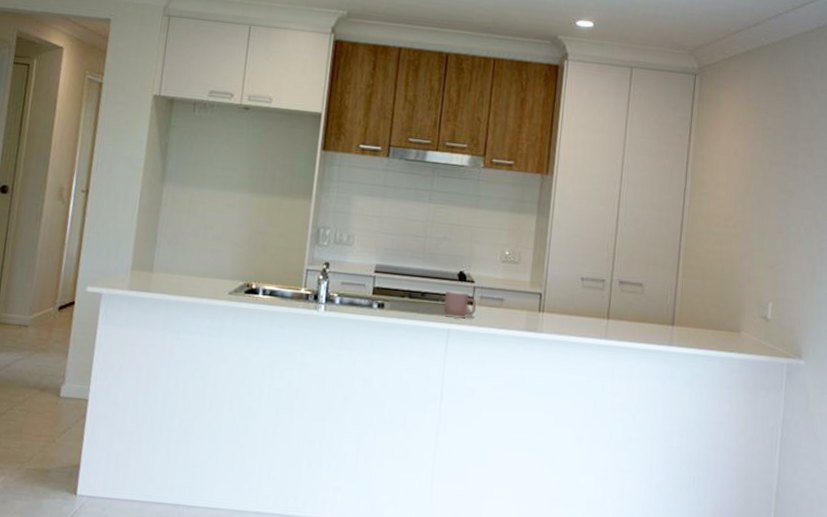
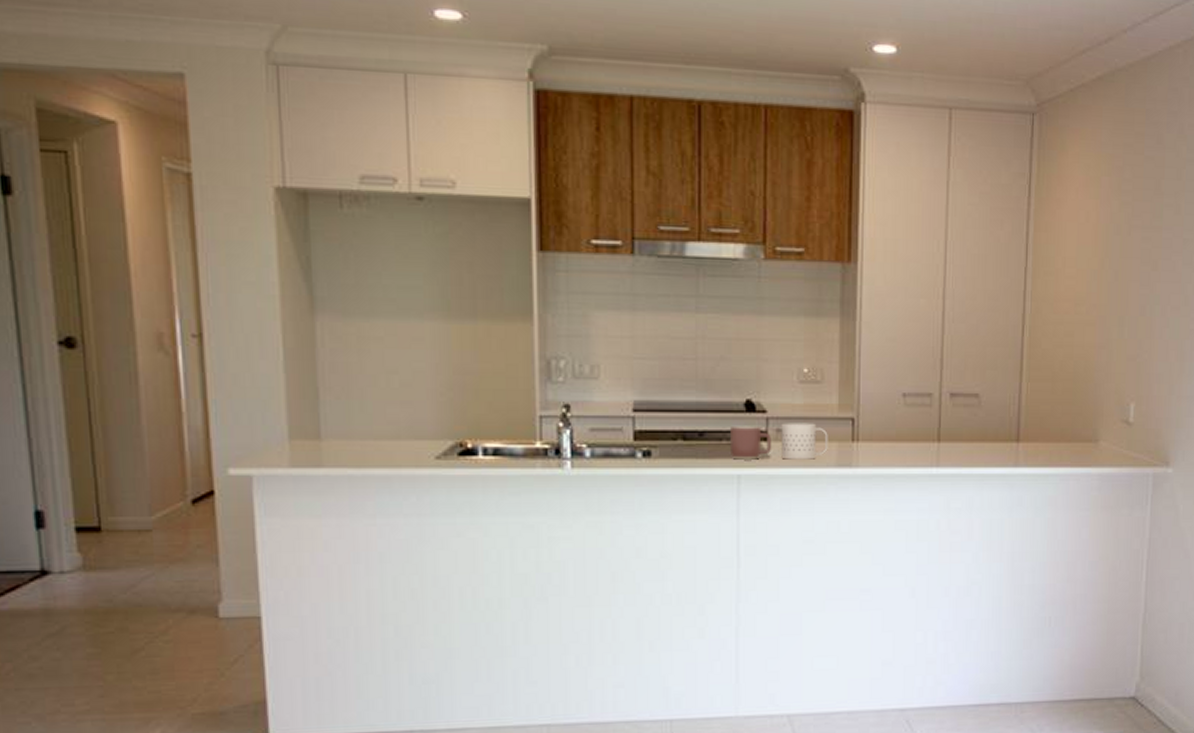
mug: none [482,292,521,324] -> present [781,423,828,461]

